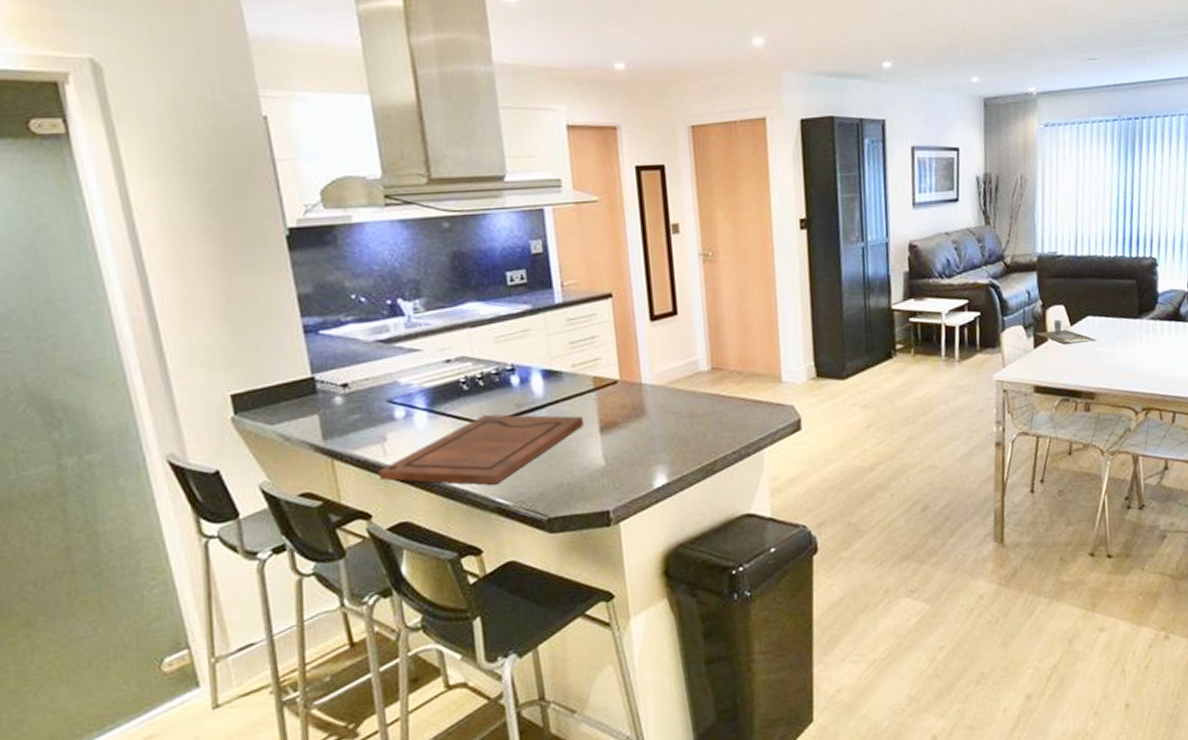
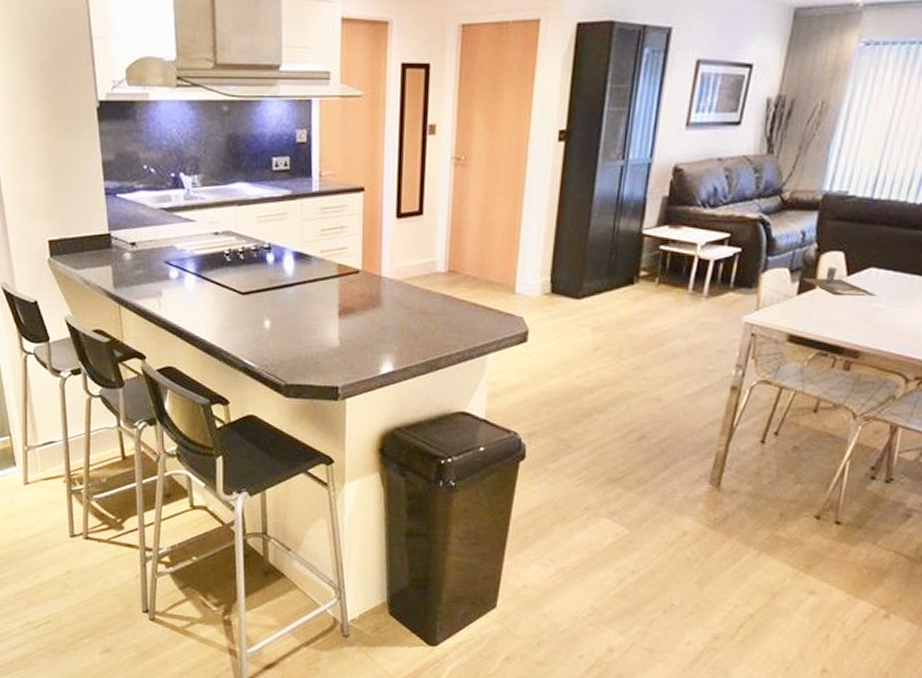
cutting board: present [378,414,585,485] -> none [153,285,326,347]

